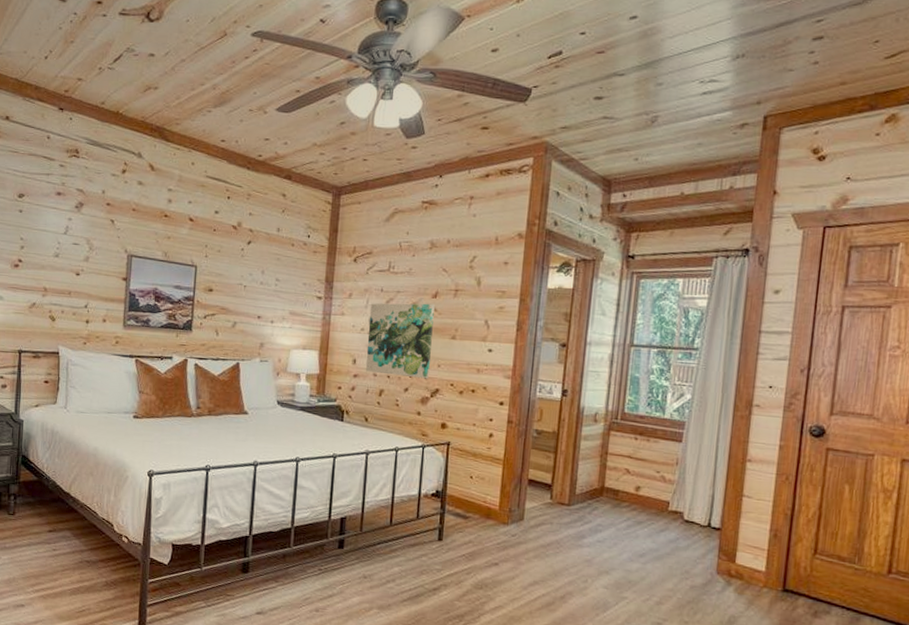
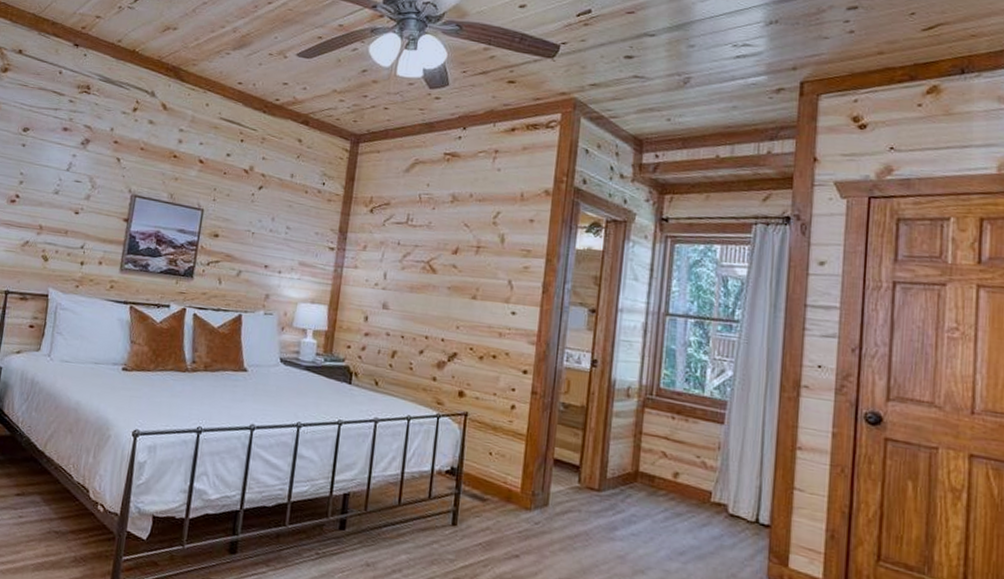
wall art: present [365,303,435,379] -> none [378,257,455,342]

